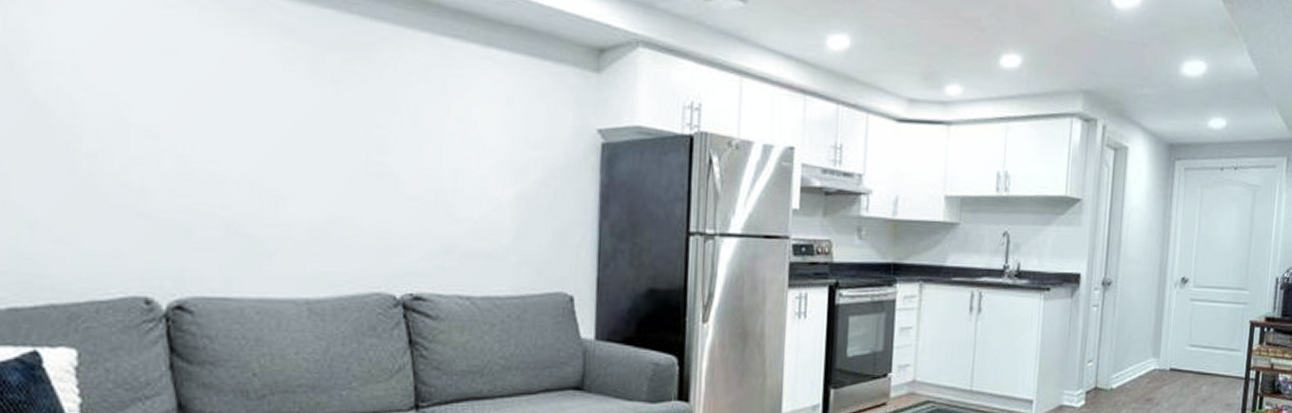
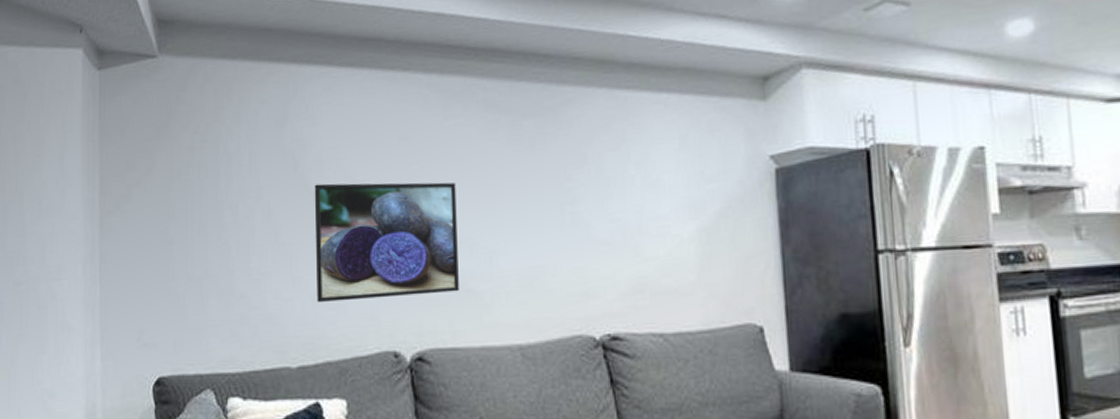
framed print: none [37,90,237,236] -> present [314,182,459,302]

